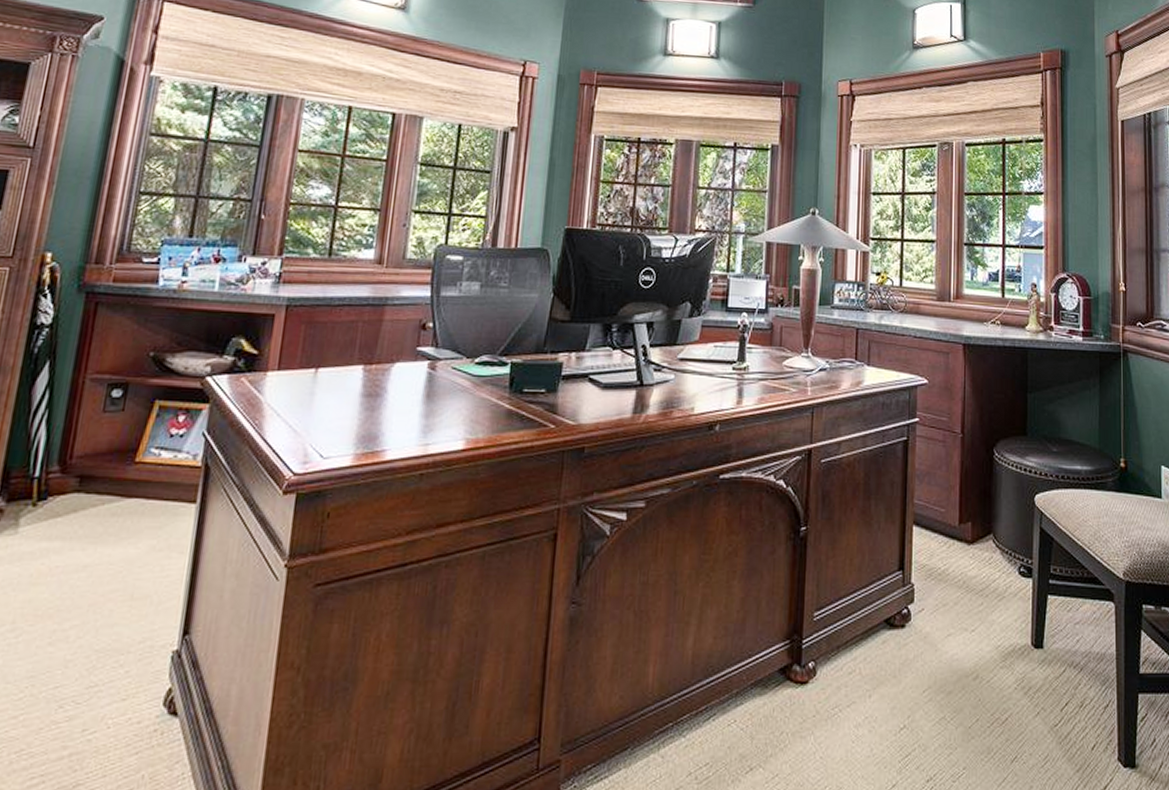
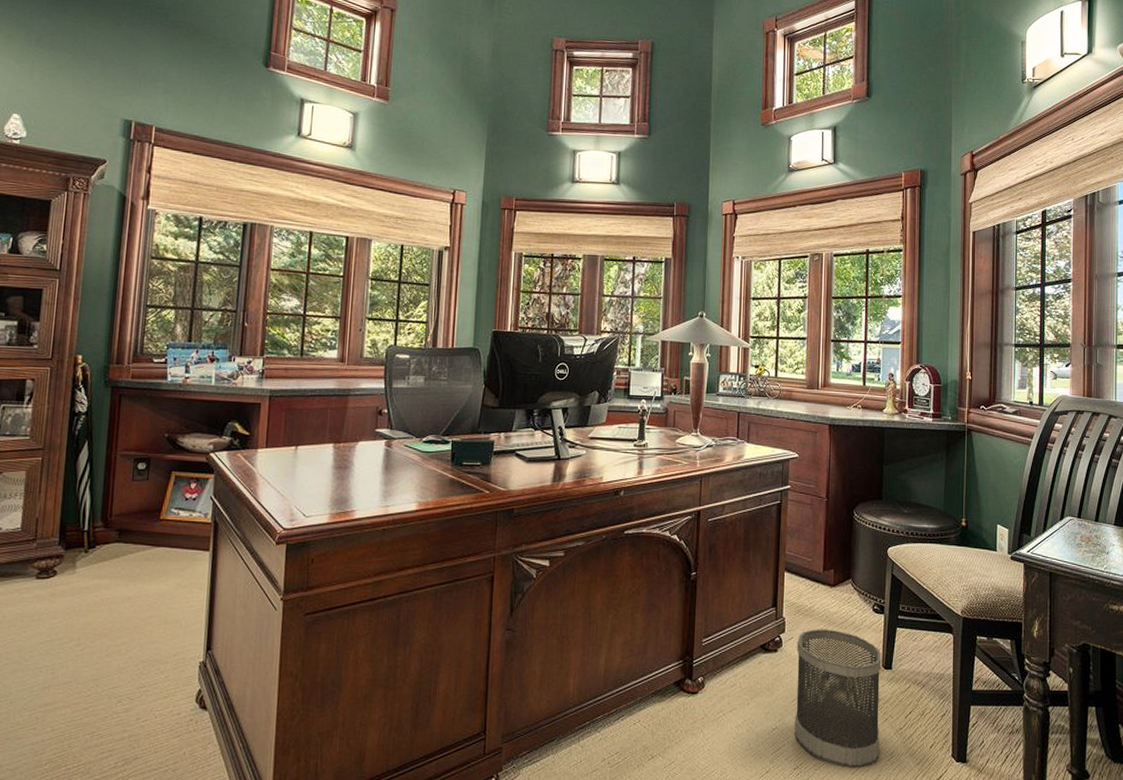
wastebasket: none [927,598,1030,780] -> present [794,629,881,769]

